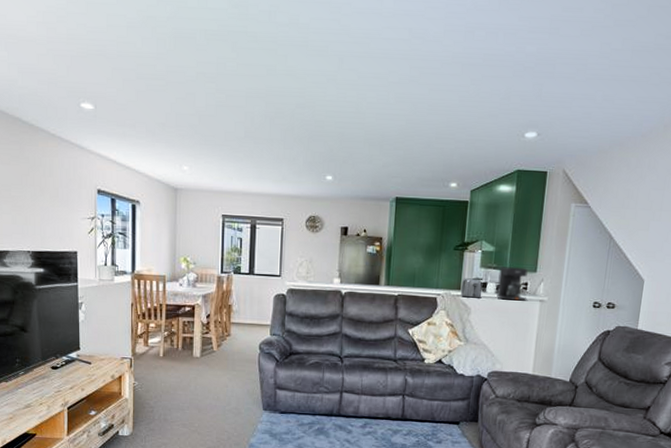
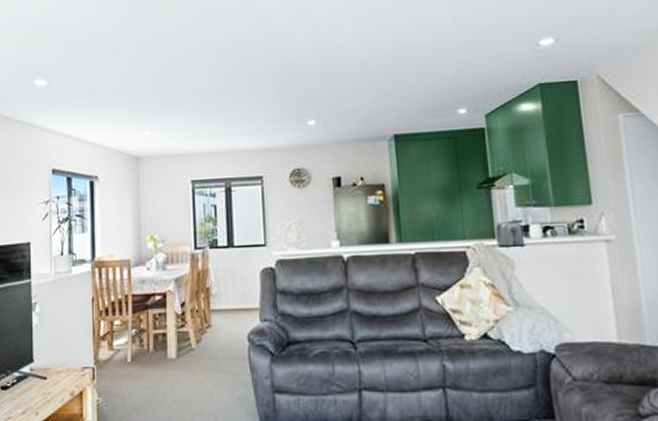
coffee maker: present [496,267,528,301] -> none [541,201,588,245]

